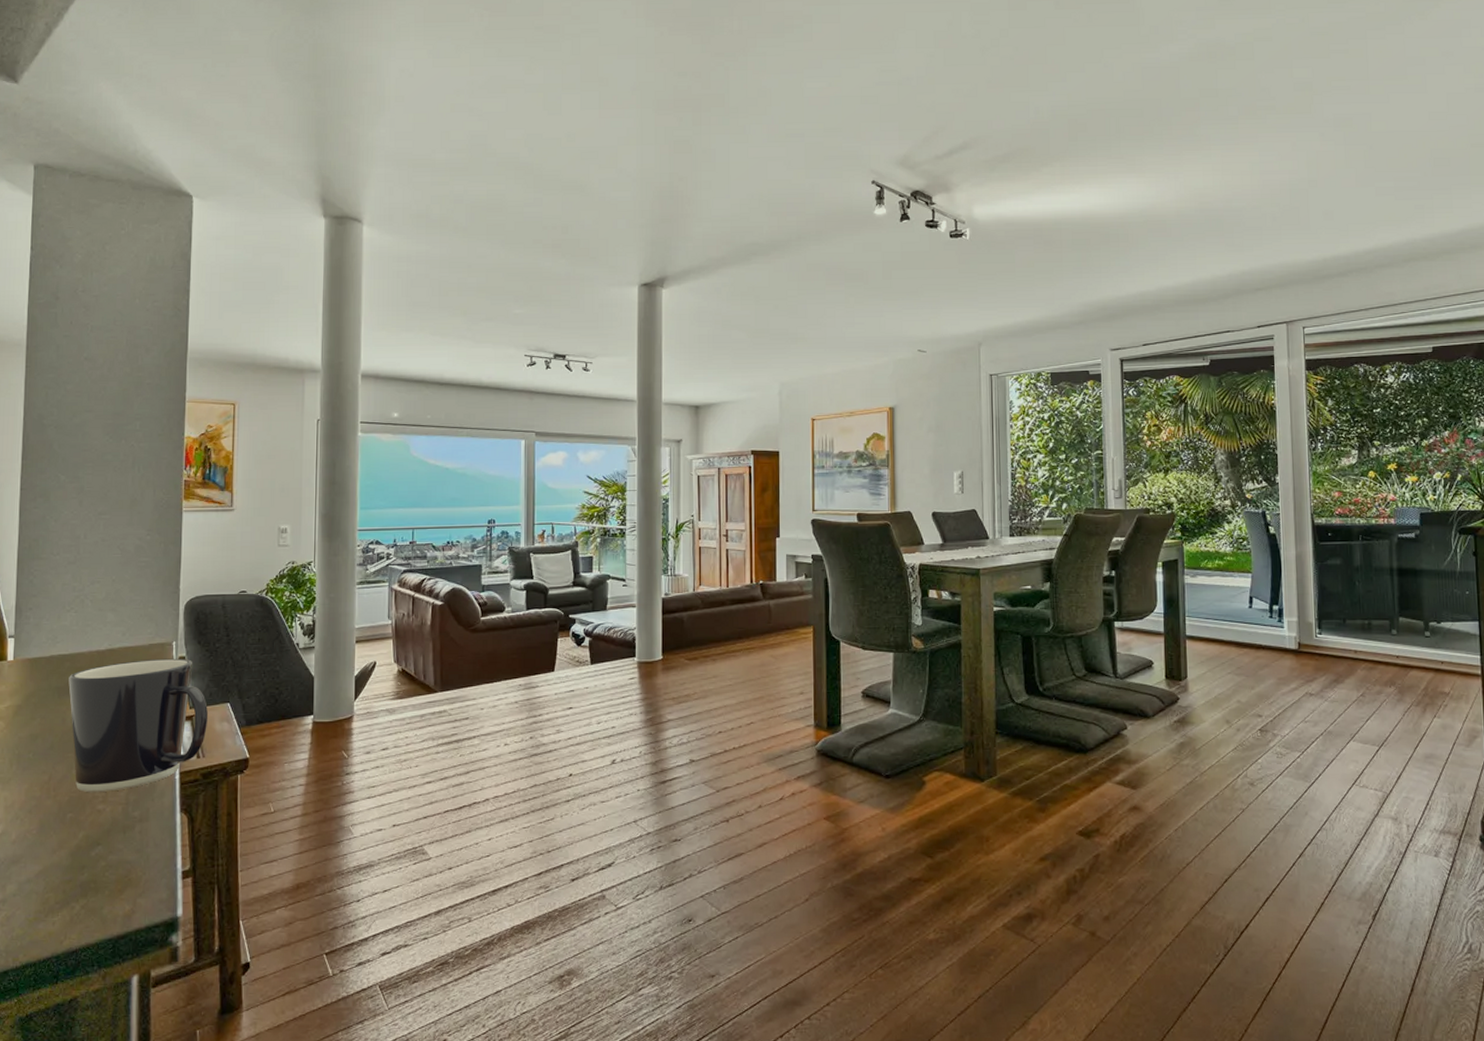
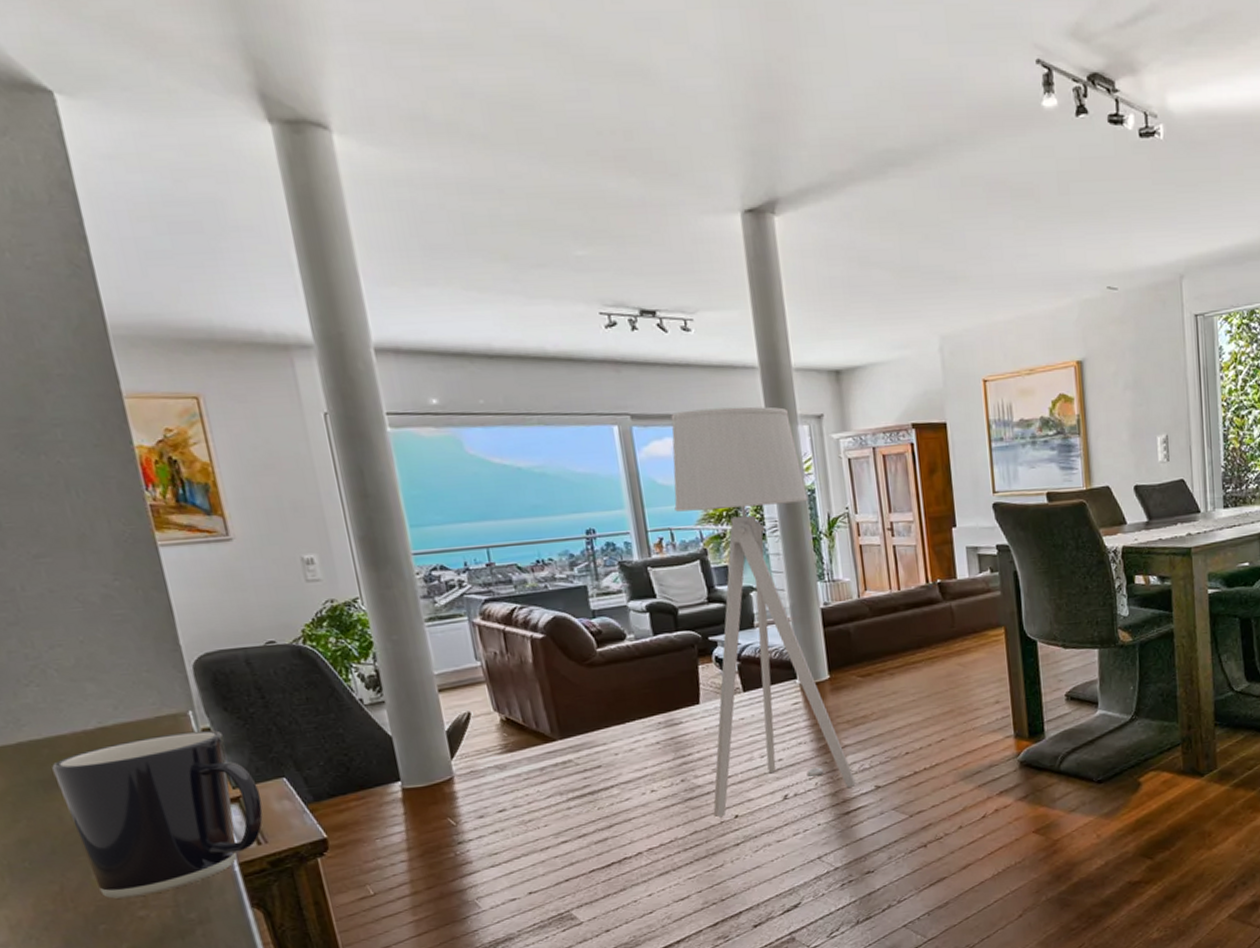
floor lamp: none [552,430,674,774] -> present [671,406,856,818]

